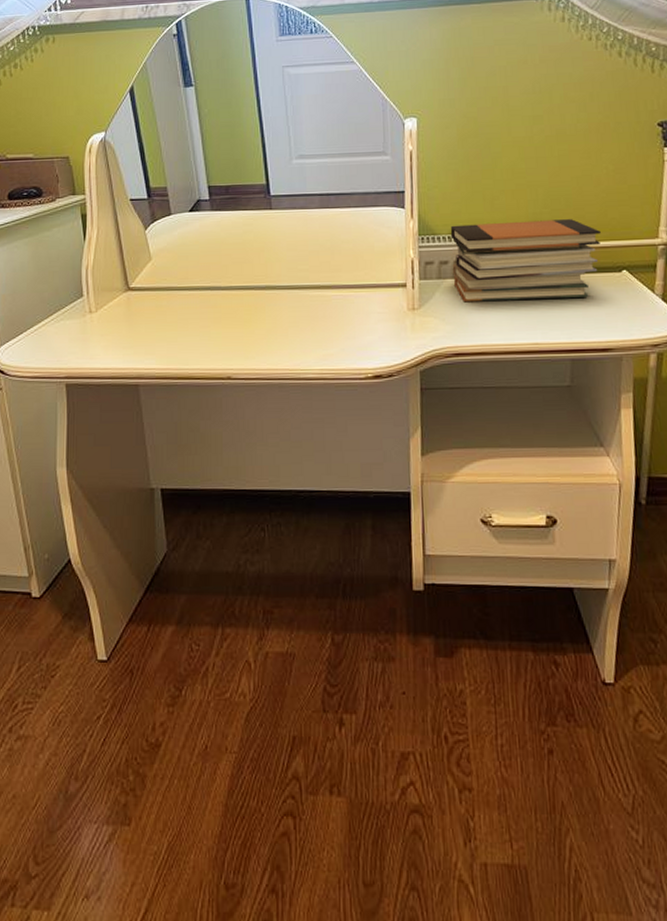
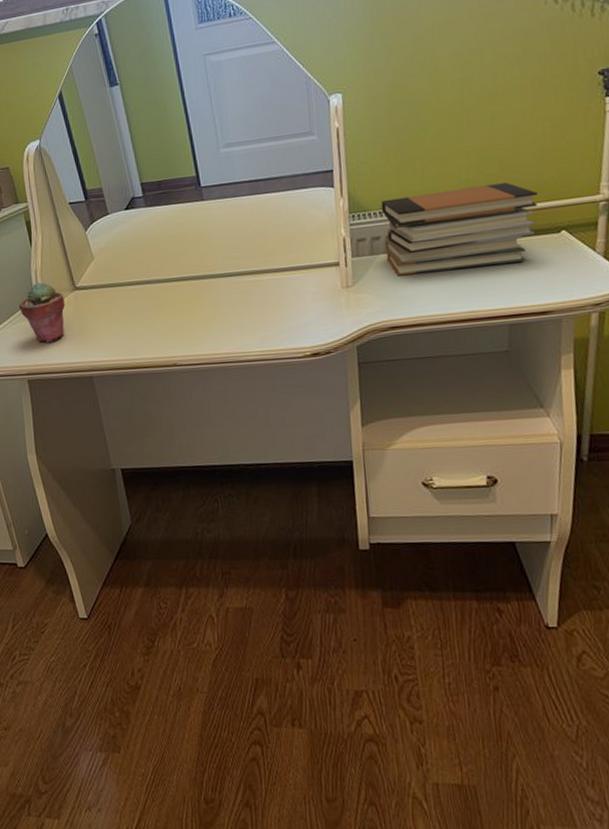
potted succulent: none [64,279,116,345] -> present [18,282,66,343]

